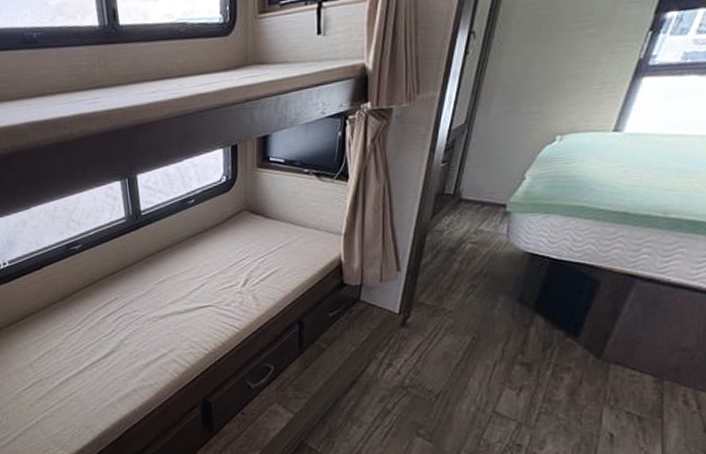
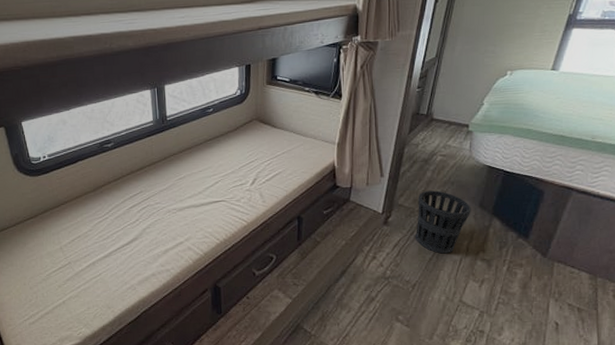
wastebasket: none [440,284,508,358] -> present [416,190,471,254]

